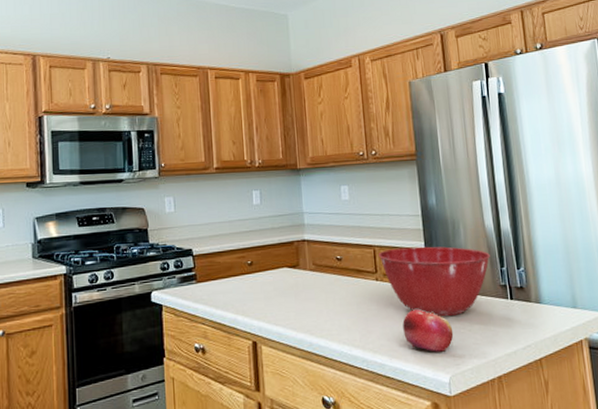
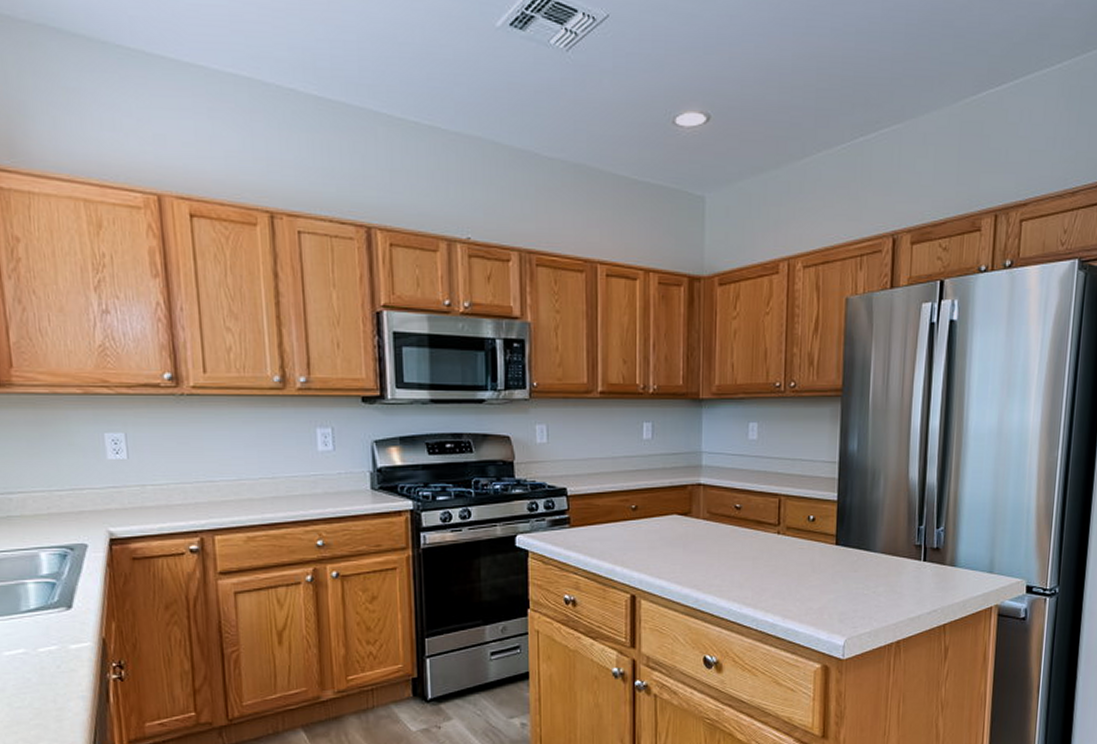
mixing bowl: present [379,246,490,317] -> none [784,498,909,577]
fruit: present [402,309,454,352] -> none [801,567,856,614]

